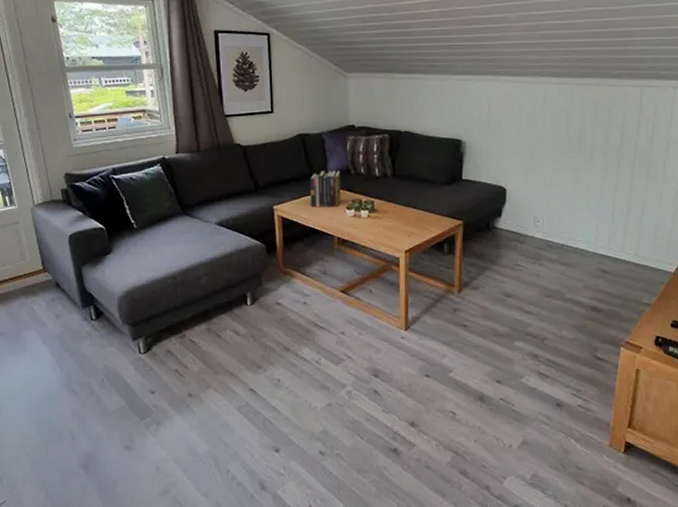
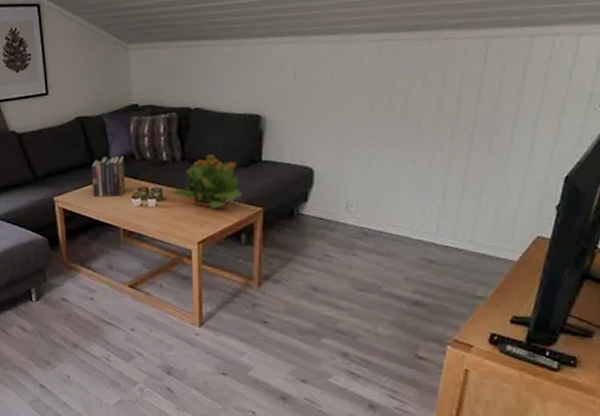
potted flower: none [382,172,445,221] -> present [171,155,243,209]

